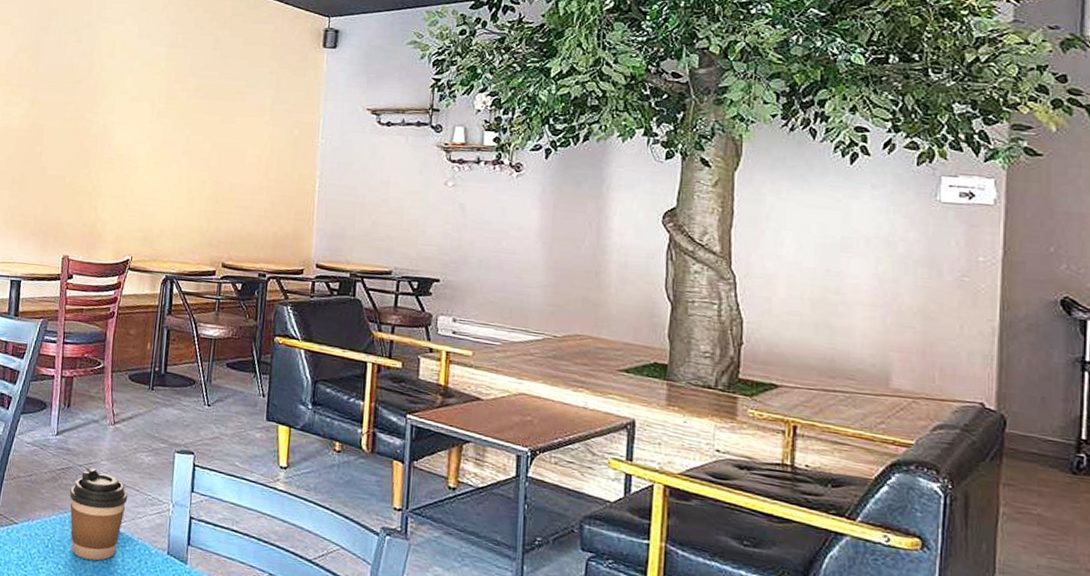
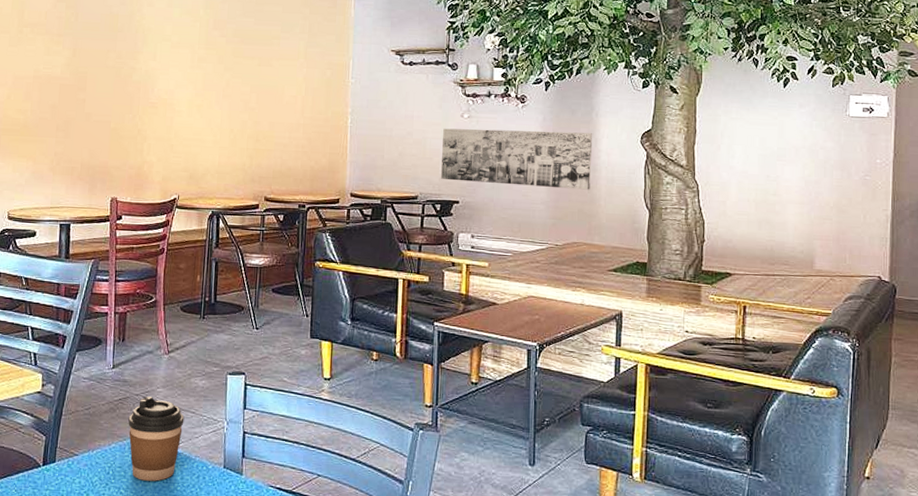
wall art: none [419,197,603,275] -> present [441,128,593,190]

